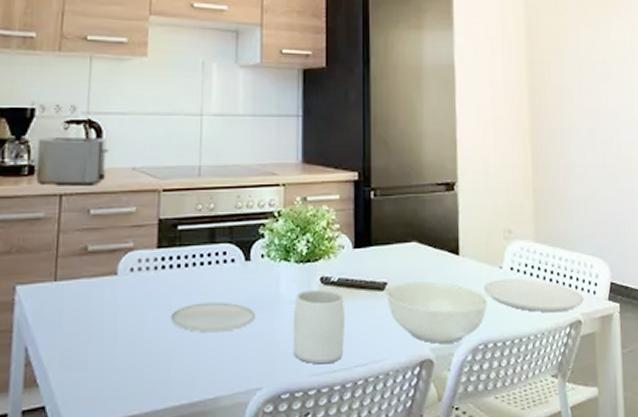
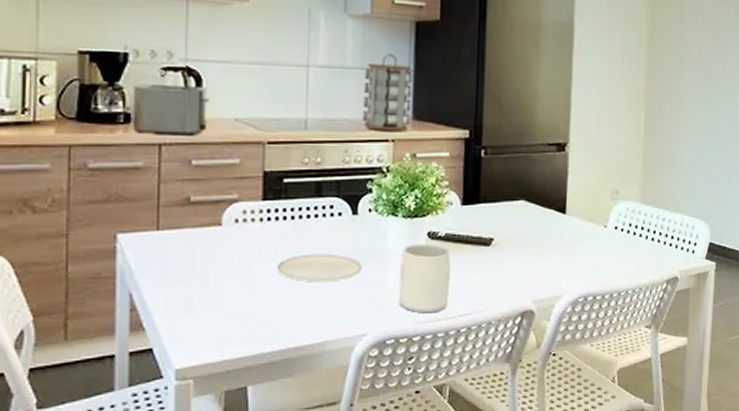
spice rack: none [253,100,302,177] -> present [362,53,413,132]
bowl: present [386,281,489,344] -> none [492,238,592,296]
plate: present [483,278,584,313] -> none [587,237,683,270]

